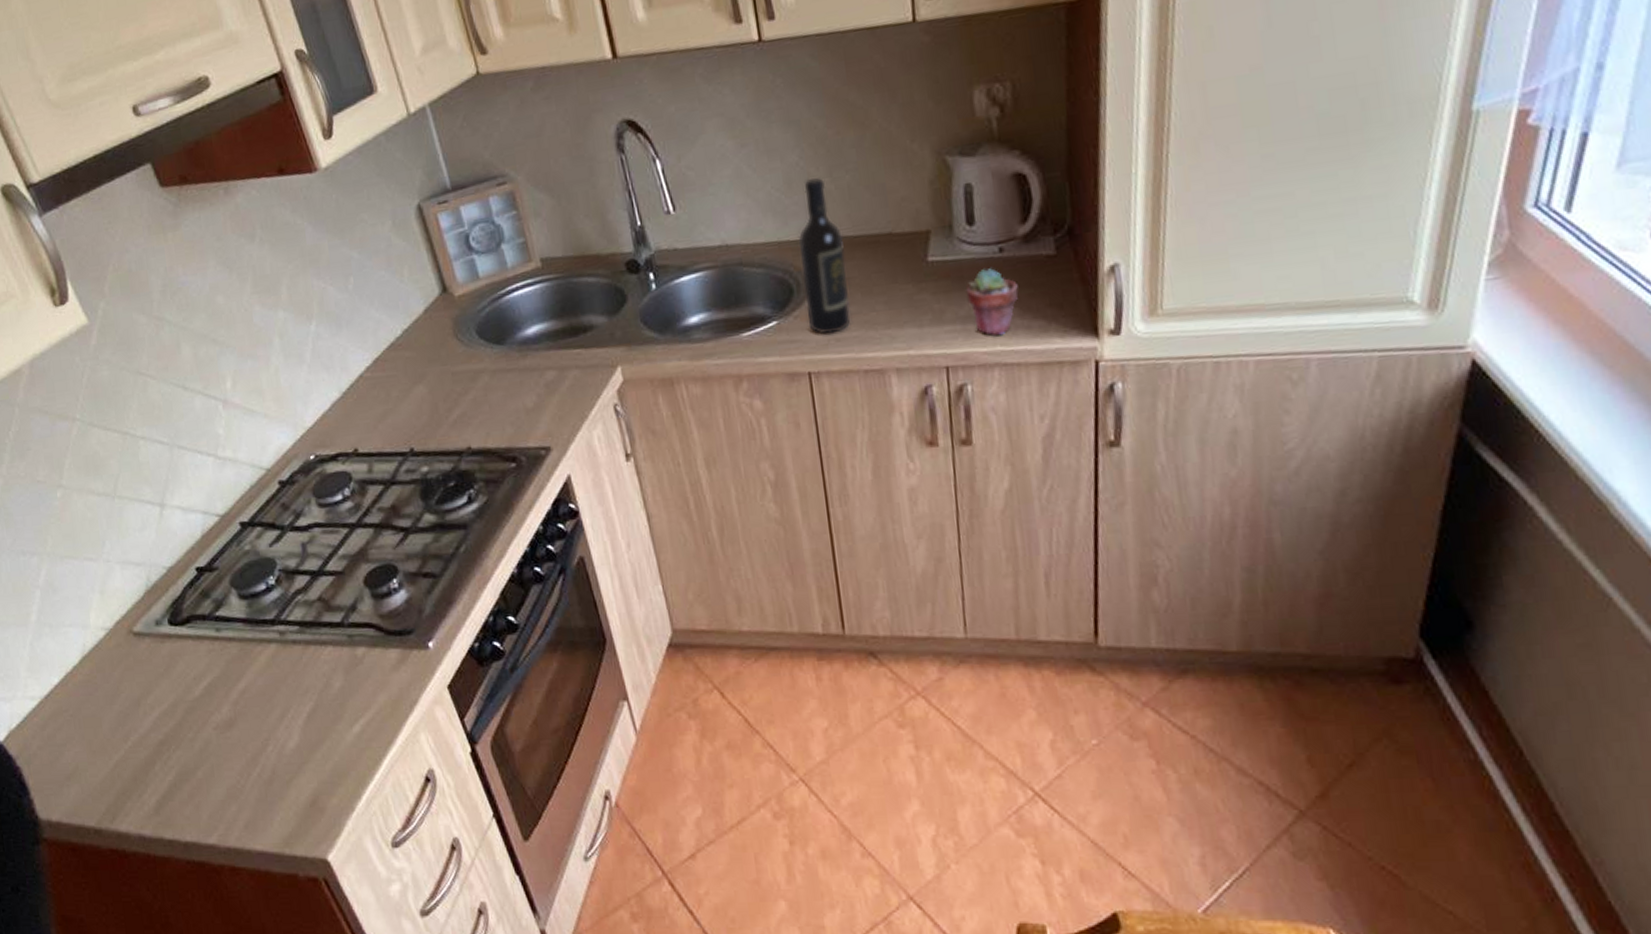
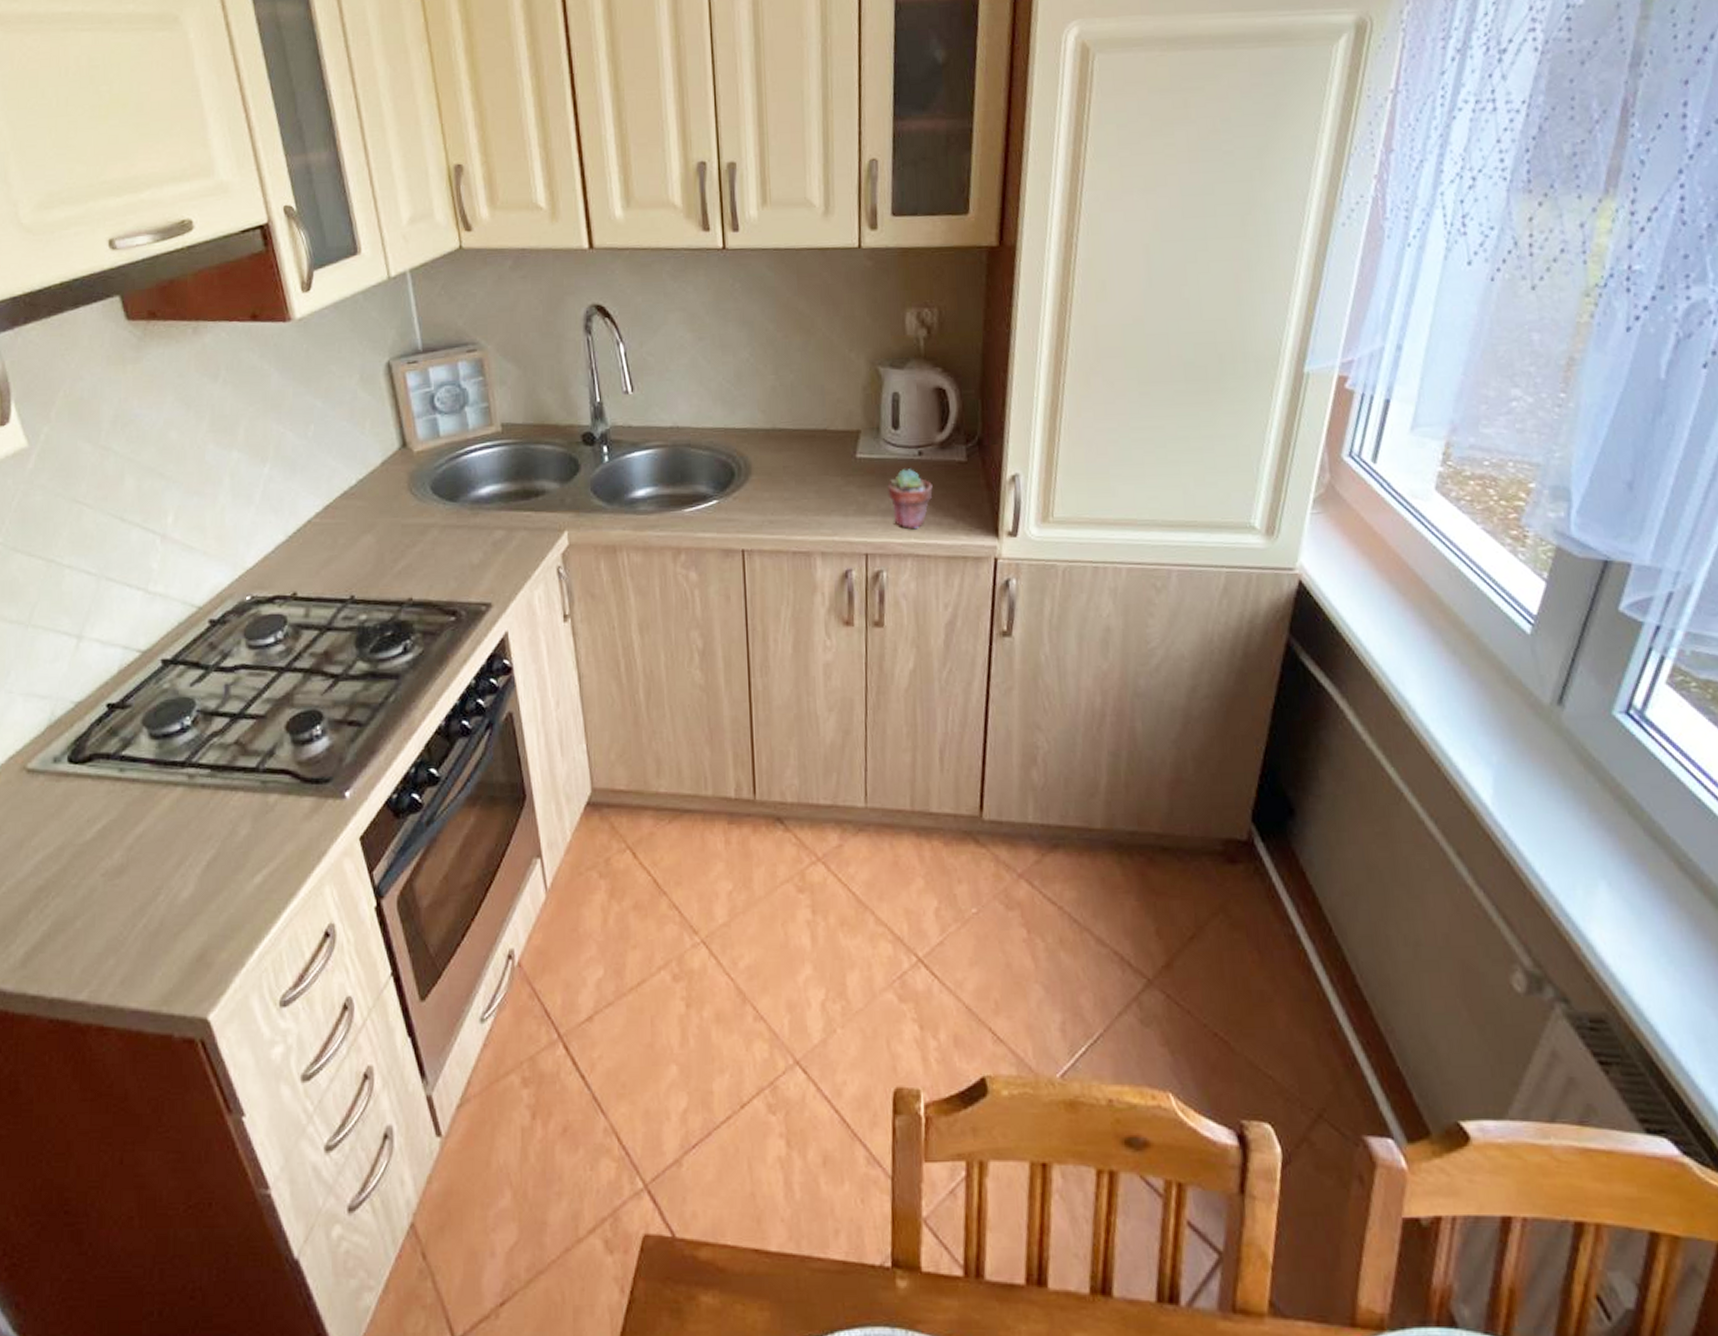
wine bottle: present [797,178,851,335] -> none [742,374,785,516]

